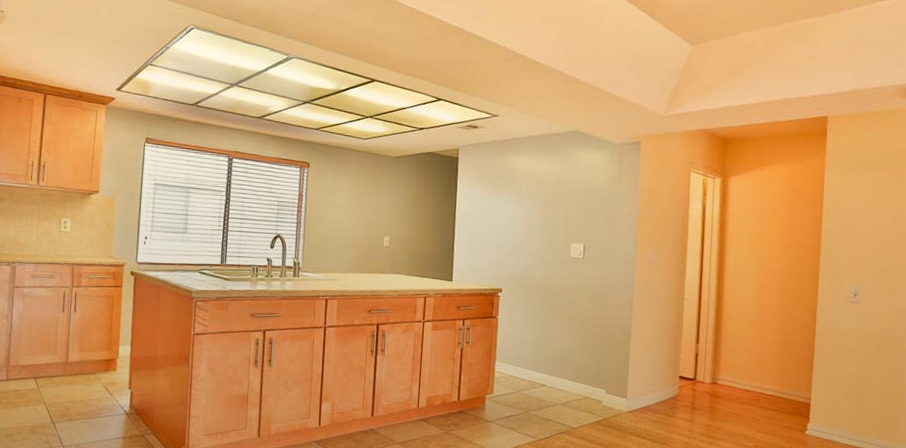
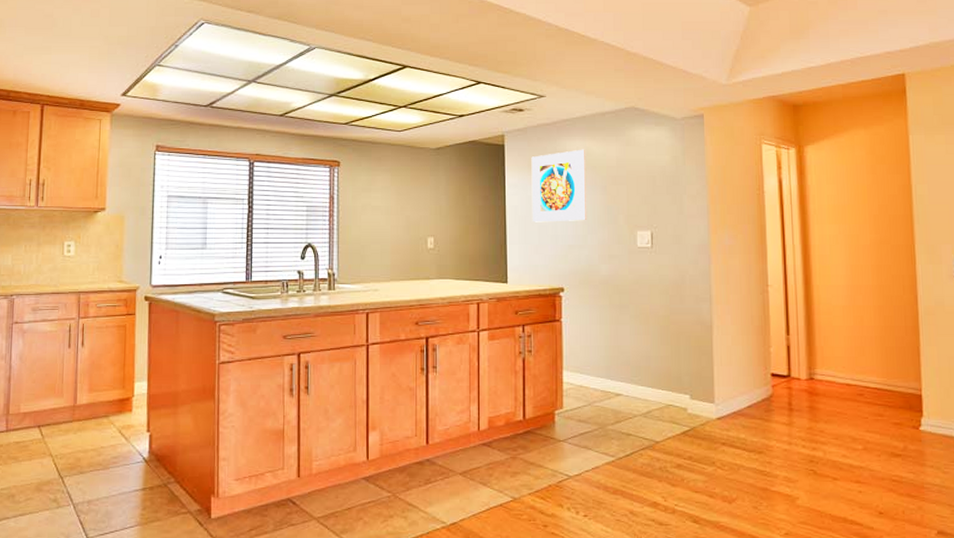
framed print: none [478,166,531,231] -> present [531,149,587,222]

